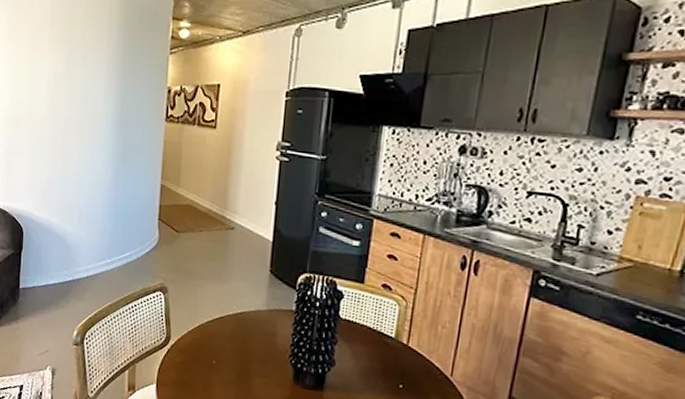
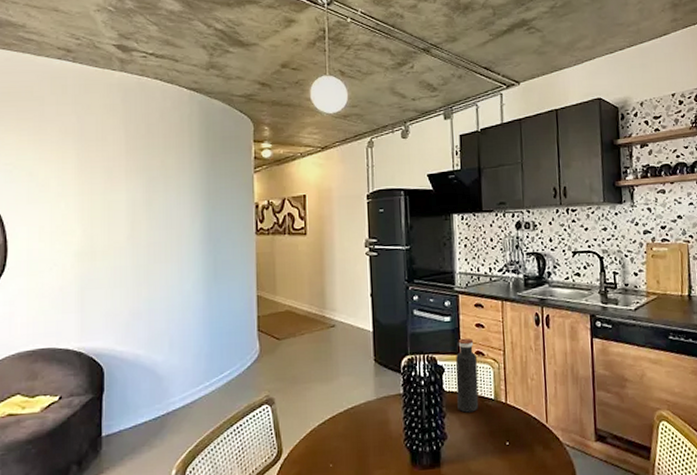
water bottle: none [352,266,383,346] -> present [455,338,479,413]

